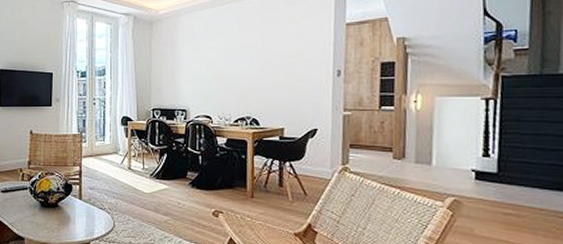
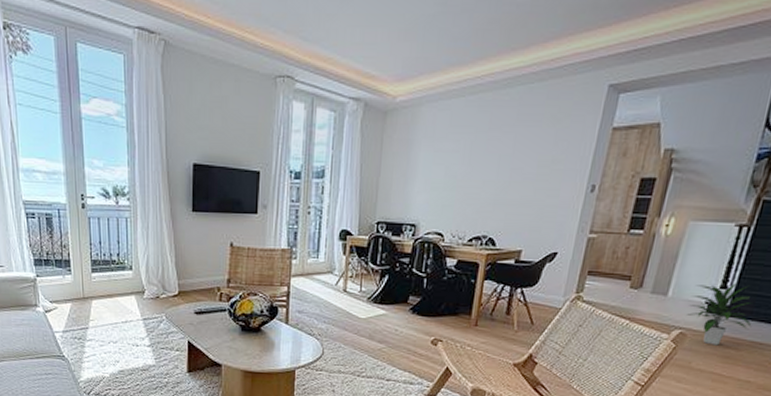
indoor plant: none [456,151,526,212] -> present [687,283,752,346]

